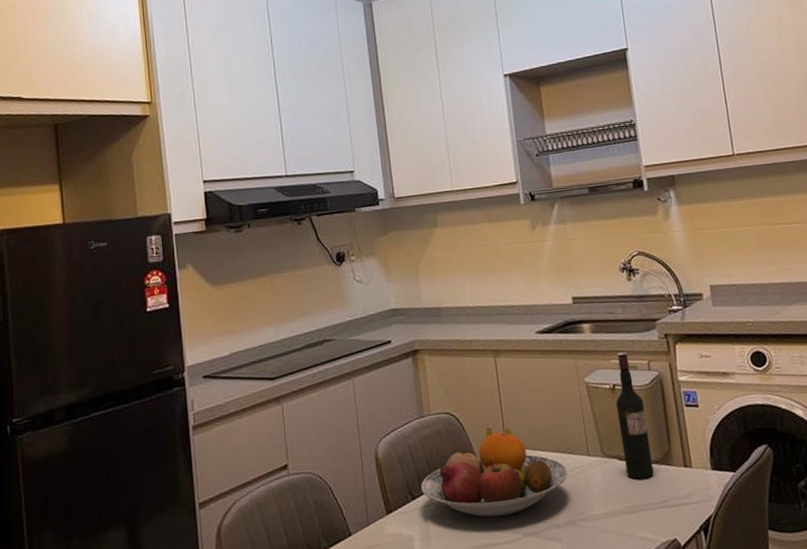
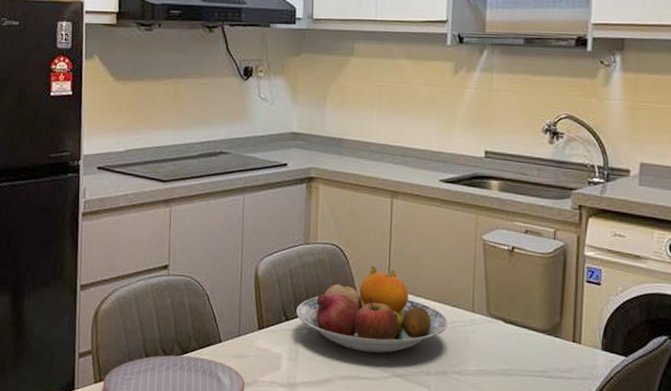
wine bottle: present [615,352,654,480] -> none [509,216,542,346]

